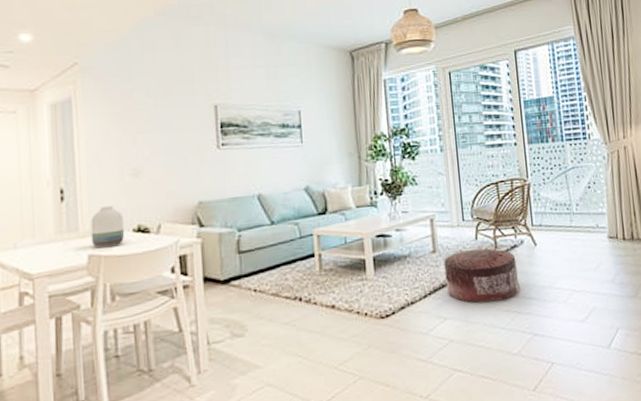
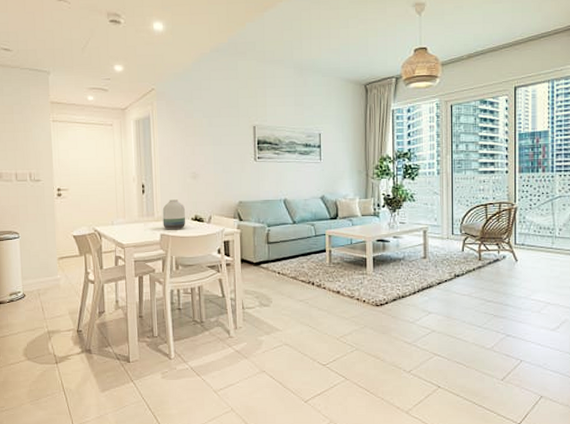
pouf: present [444,248,520,303] -> none [432,258,498,304]

